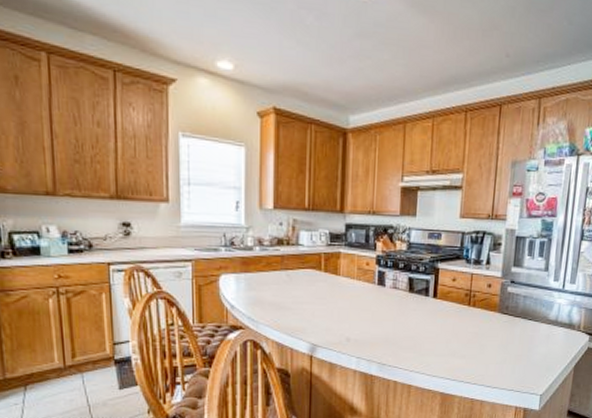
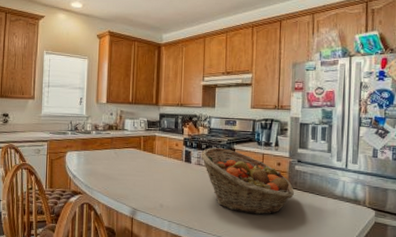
fruit basket: none [397,267,506,345] -> present [201,148,295,215]

